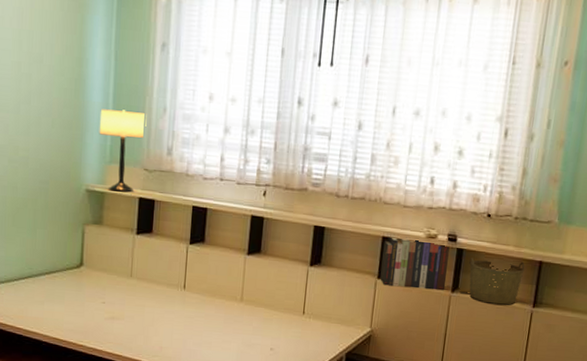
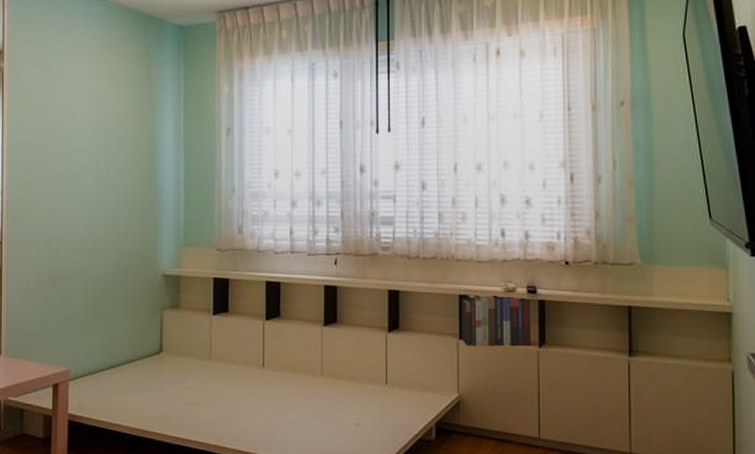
table lamp: present [99,109,147,192] -> none [172,194,217,274]
basket: present [469,258,525,306] -> none [553,308,614,358]

